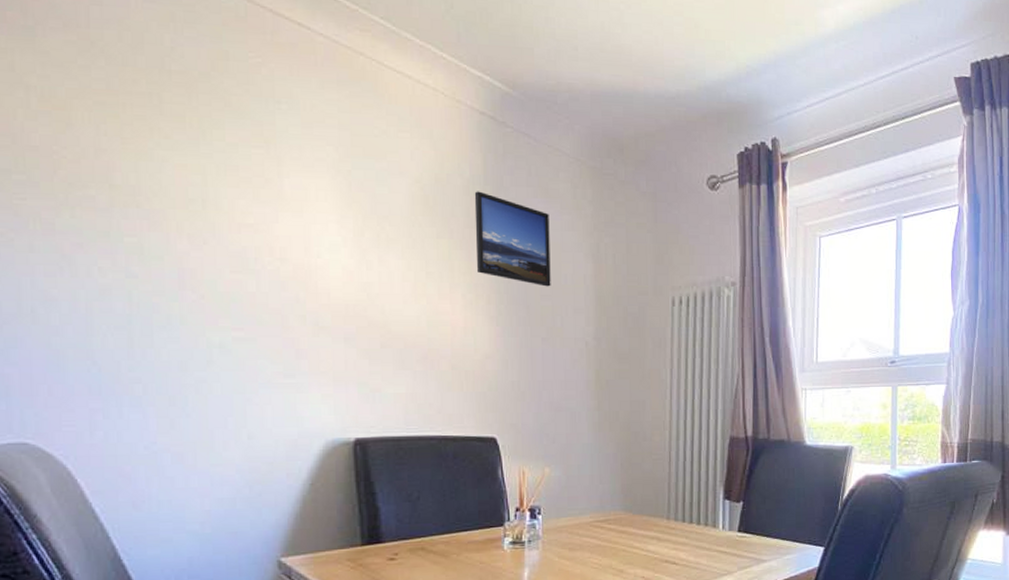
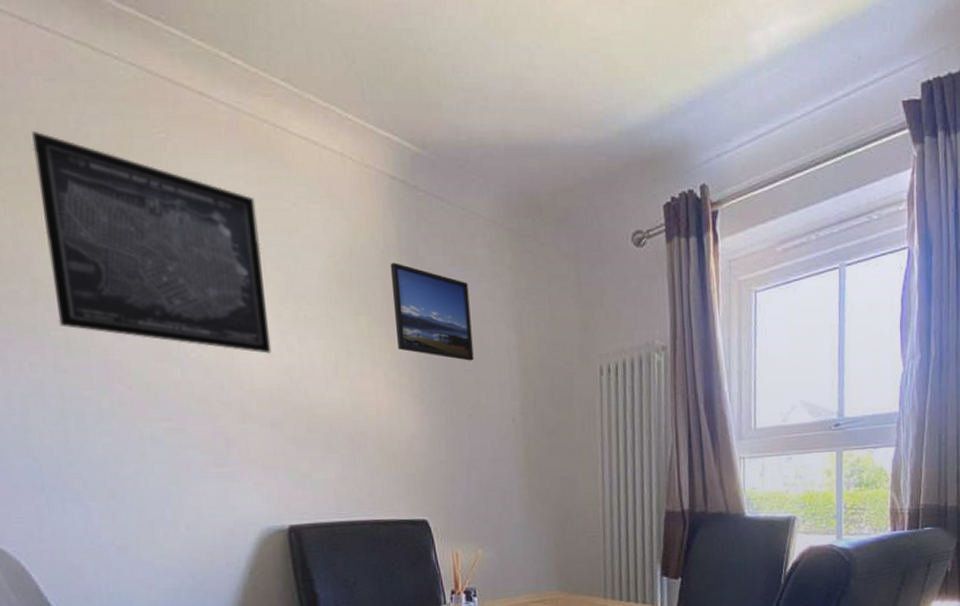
wall art: none [125,46,351,270] -> present [32,130,272,354]

